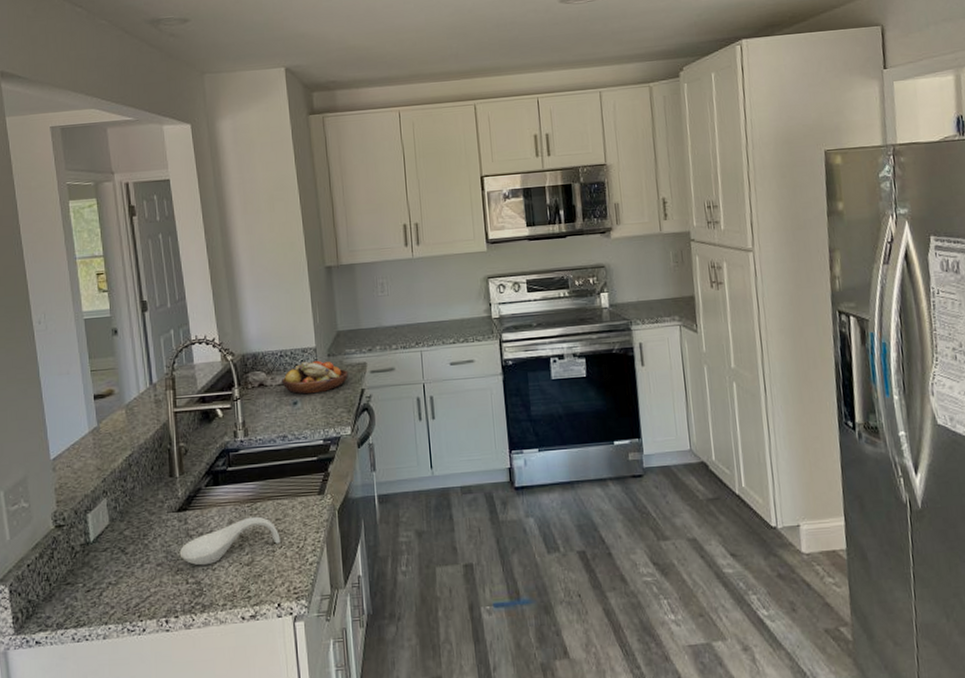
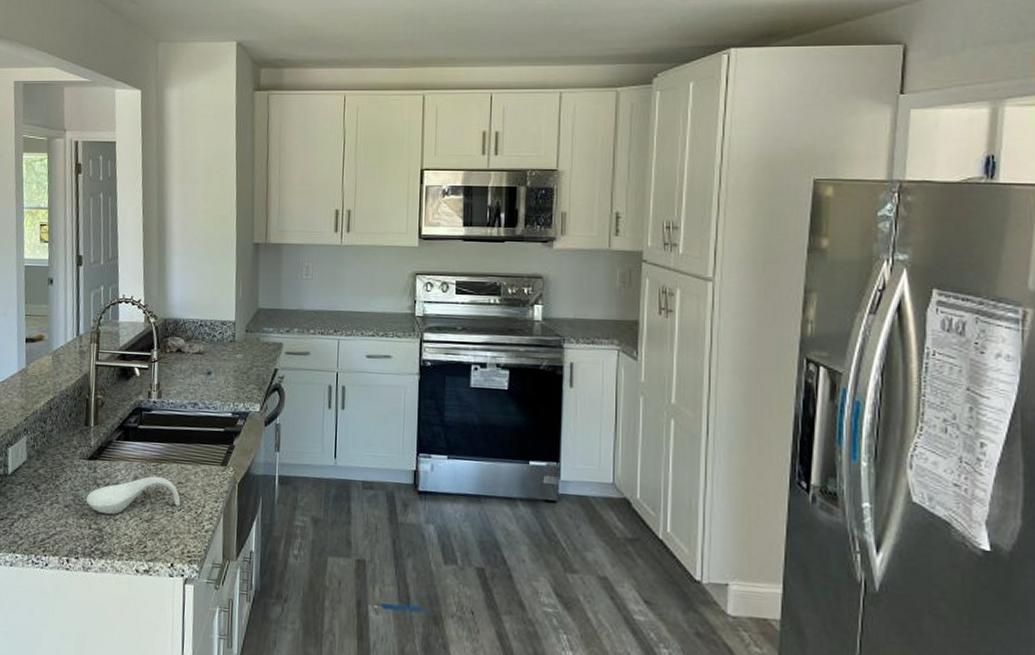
fruit bowl: present [282,360,349,395] -> none [199,333,264,366]

